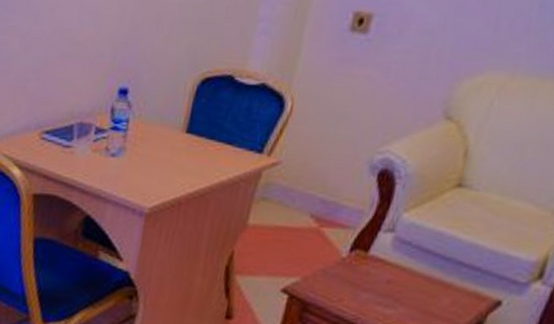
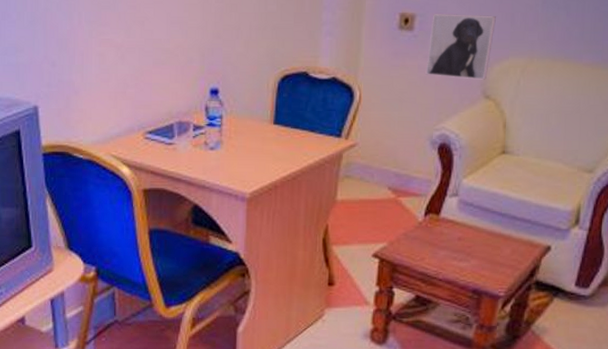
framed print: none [375,14,475,97] -> present [425,14,496,80]

